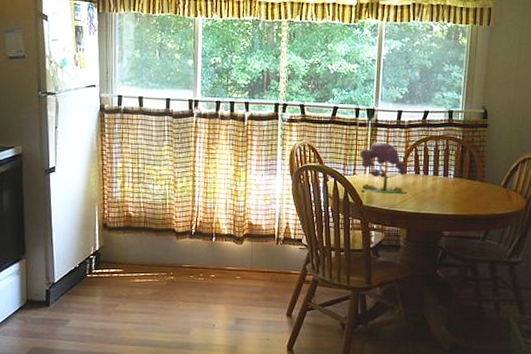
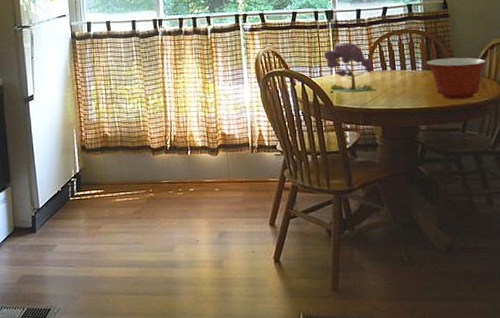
mixing bowl: none [458,167,516,210] -> present [426,57,487,100]

